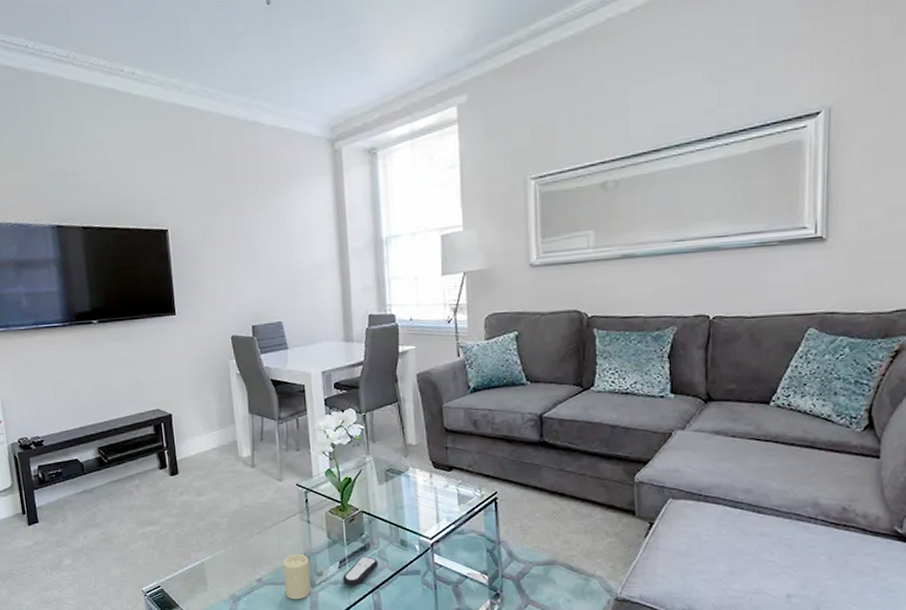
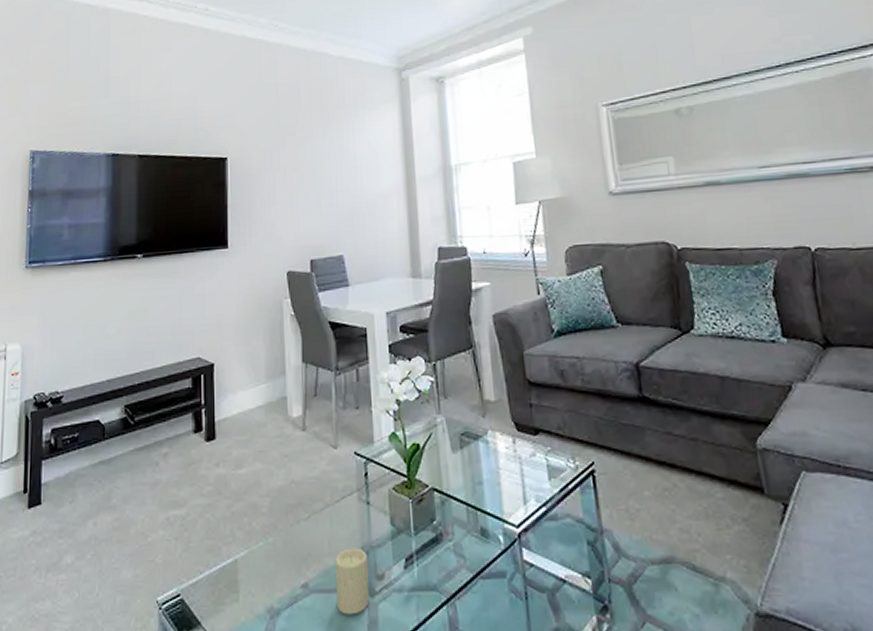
remote control: present [342,556,378,586] -> none [408,551,454,595]

